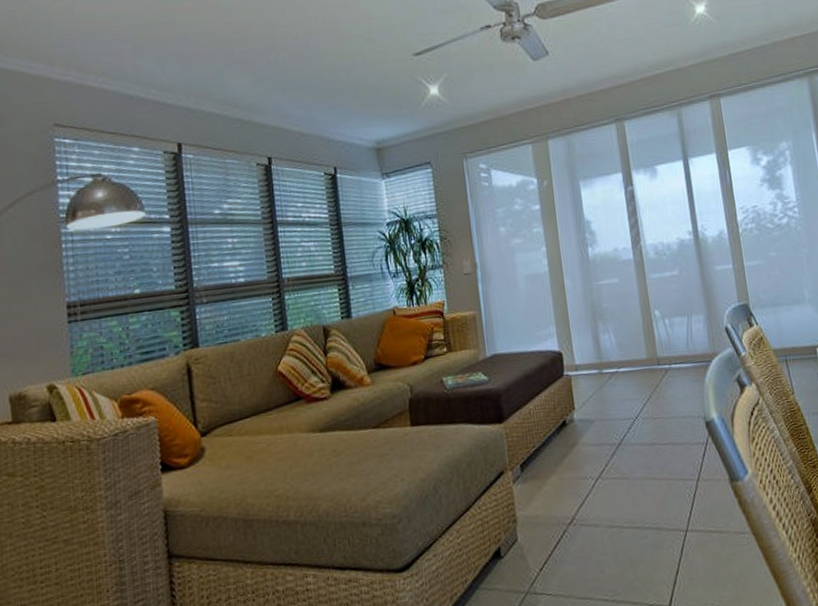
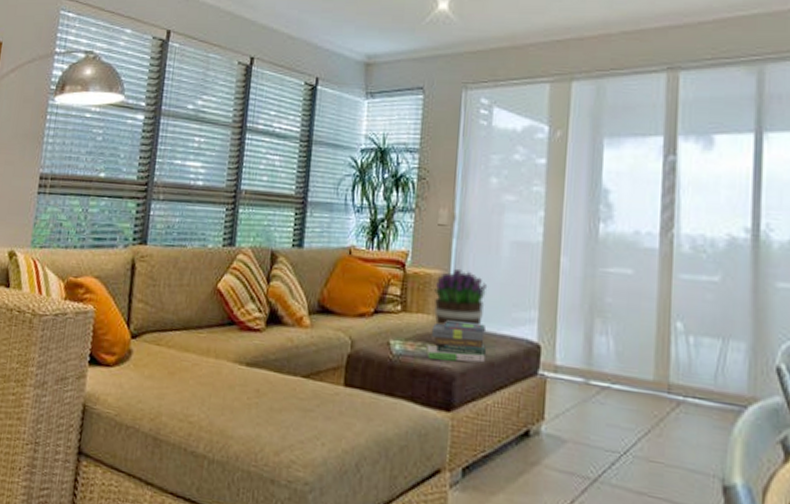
bouquet: none [470,306,514,357] -> present [434,268,486,326]
books: none [473,346,522,386] -> present [426,321,487,363]

